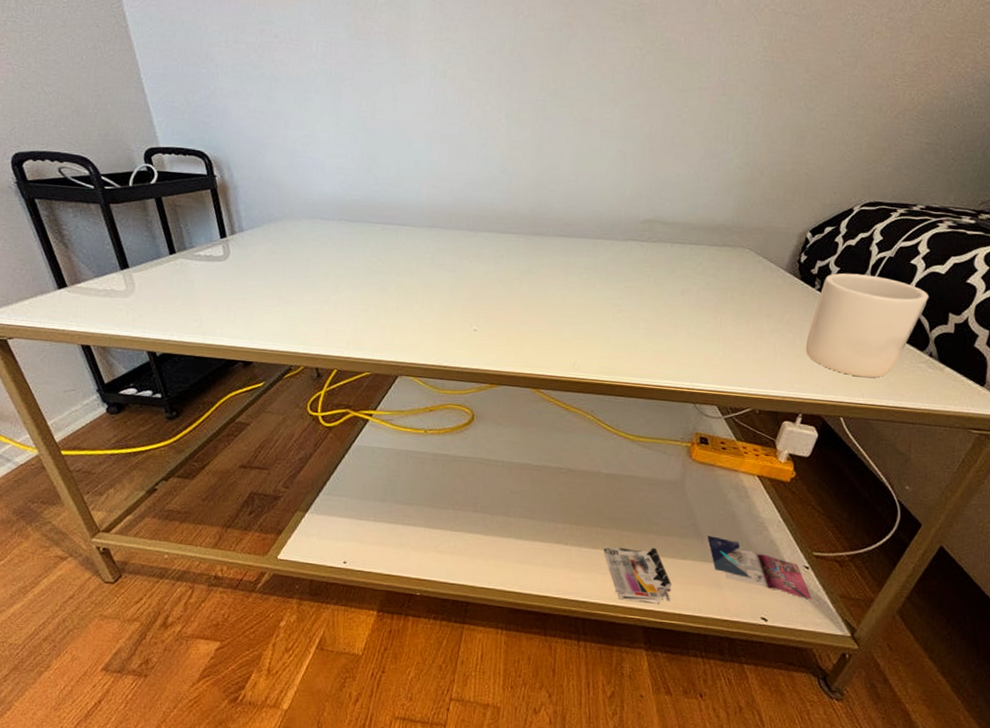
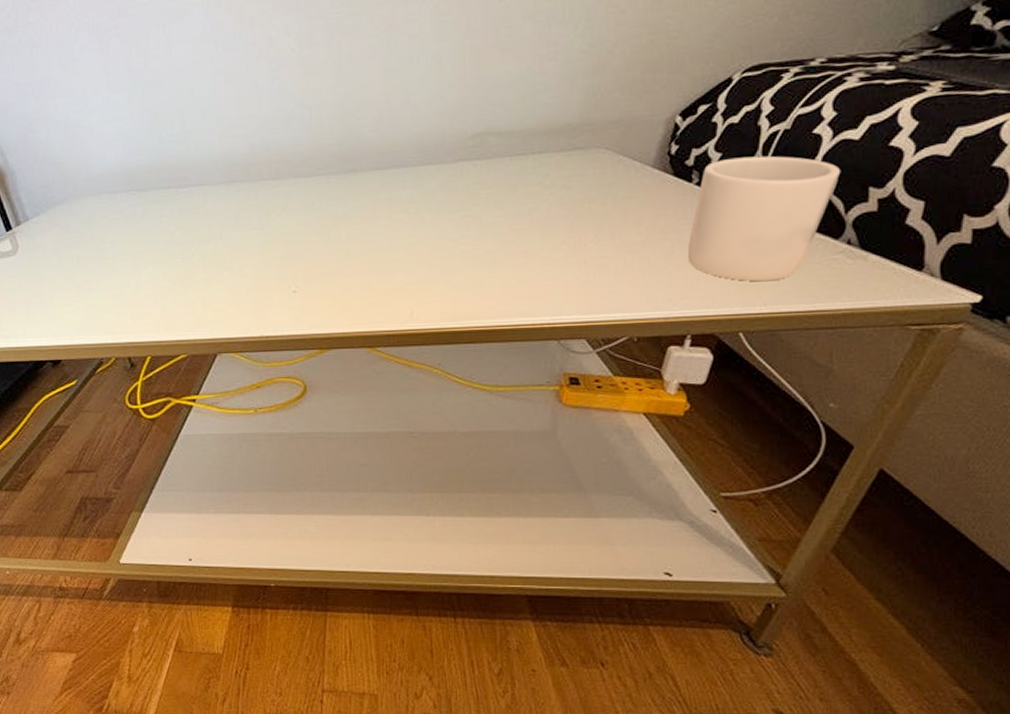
magazine: present [602,535,812,604] -> none [469,488,723,570]

